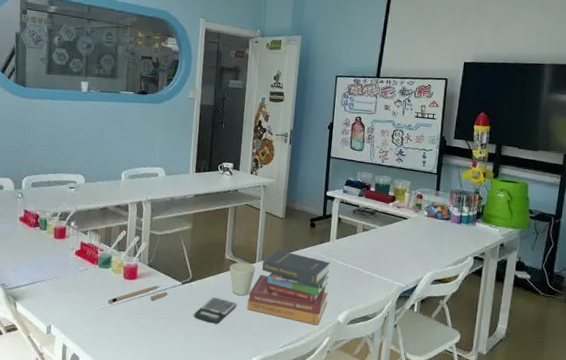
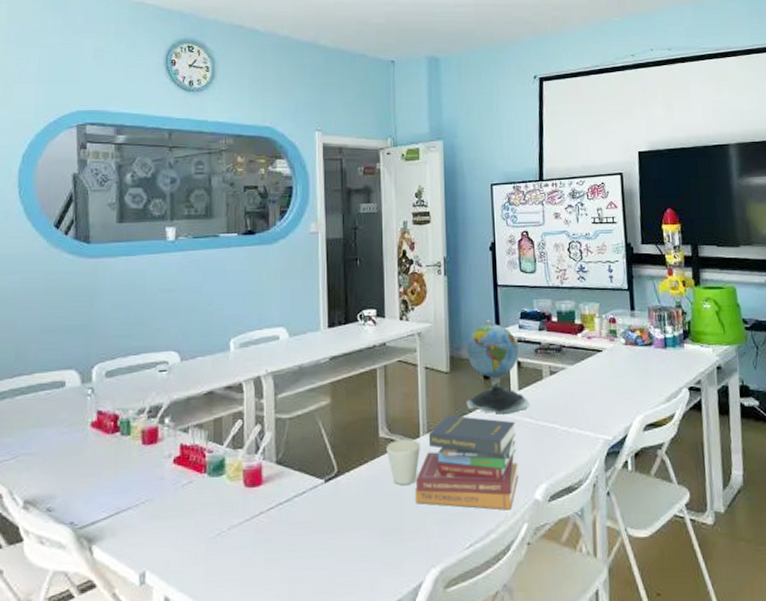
marker pen: present [107,285,168,304] -> none [224,488,307,527]
calculator: present [193,296,237,324] -> none [345,492,401,530]
globe: none [294,183,344,256] -> present [466,320,530,414]

